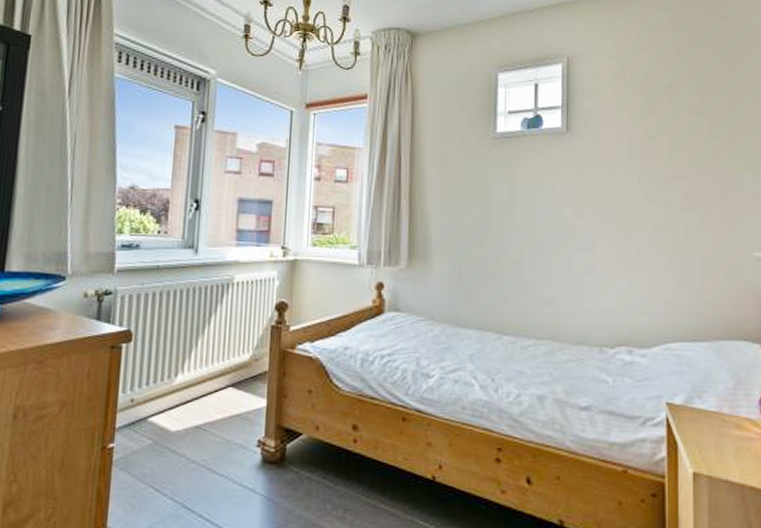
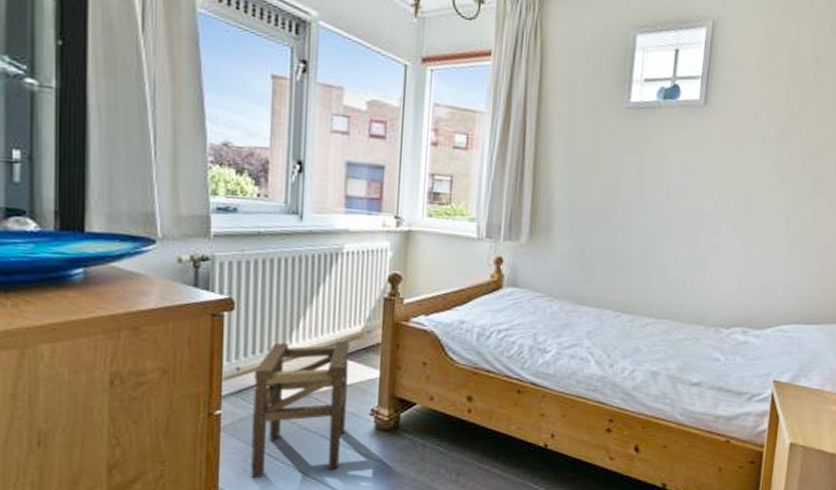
stool: none [138,370,238,517] -> present [251,341,349,479]

